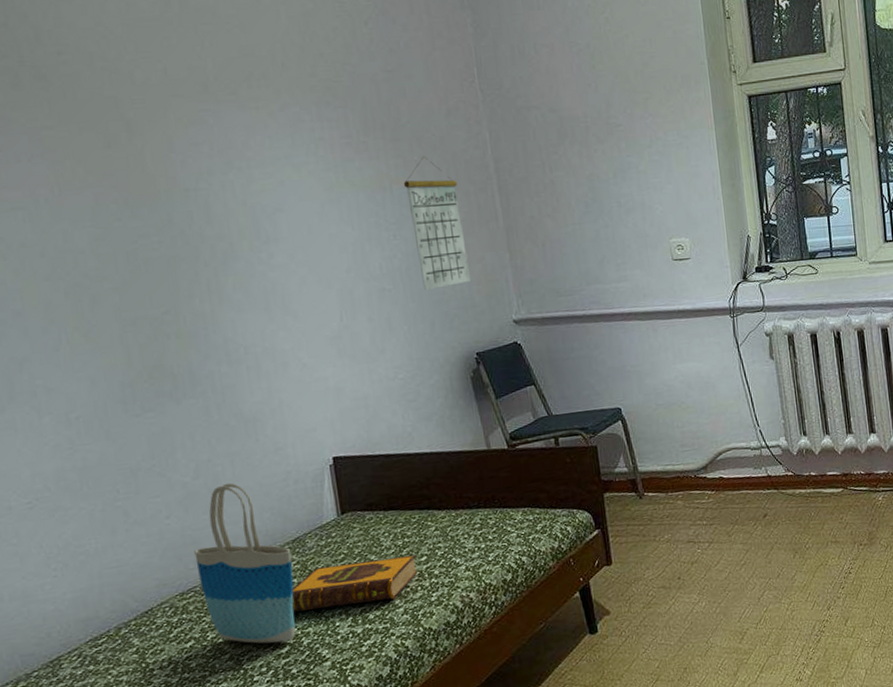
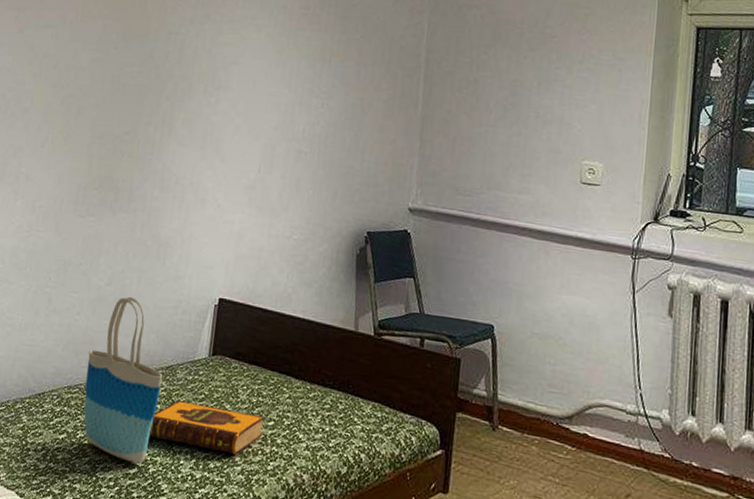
calendar: present [403,156,470,290] -> none [335,36,388,162]

